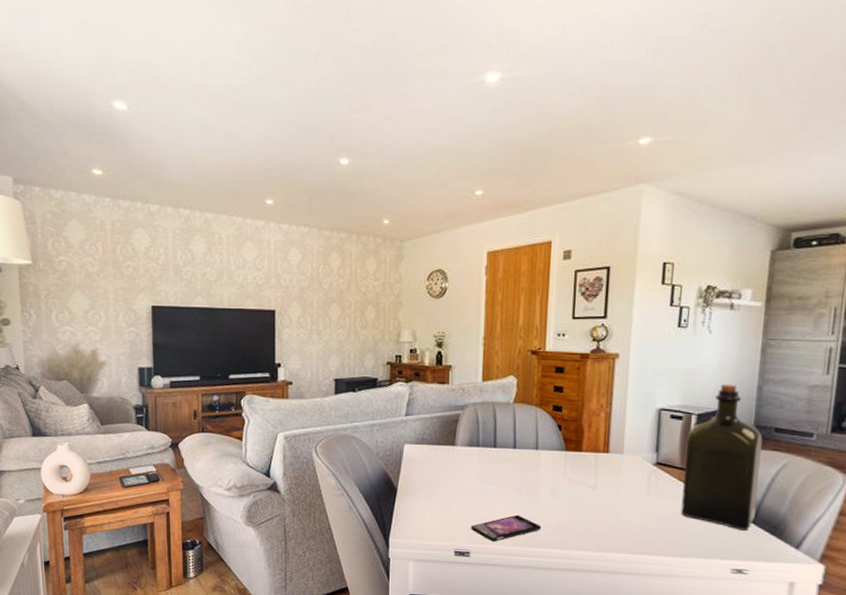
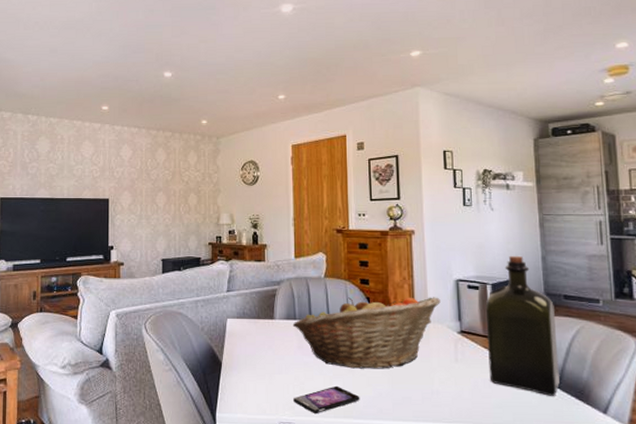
fruit basket: none [475,425,639,500] -> present [292,297,440,369]

